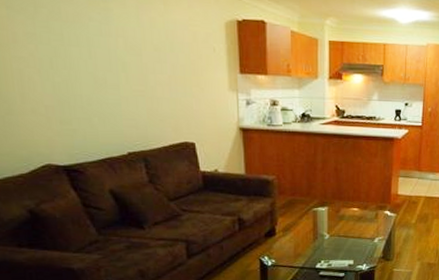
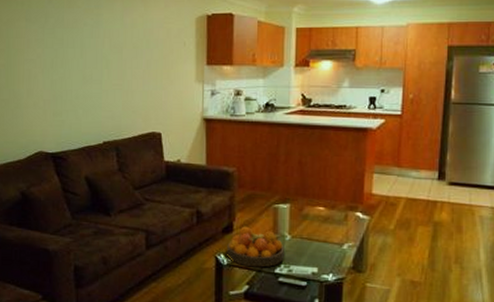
fruit bowl: none [270,229,324,266] -> present [227,226,284,268]

